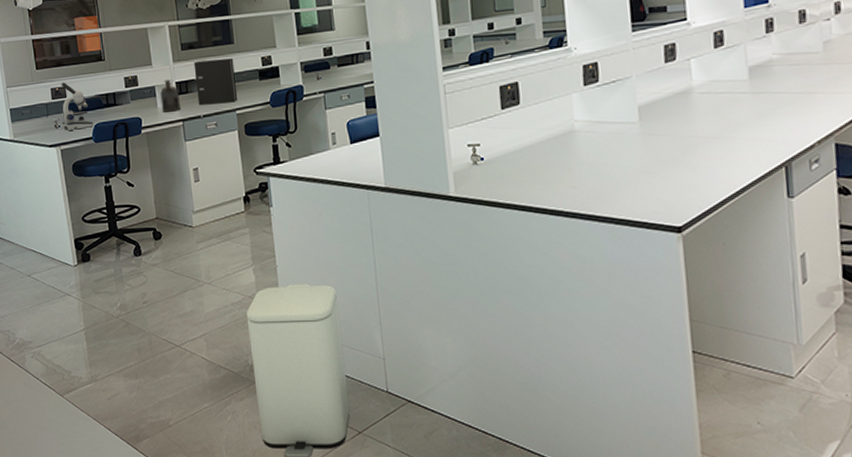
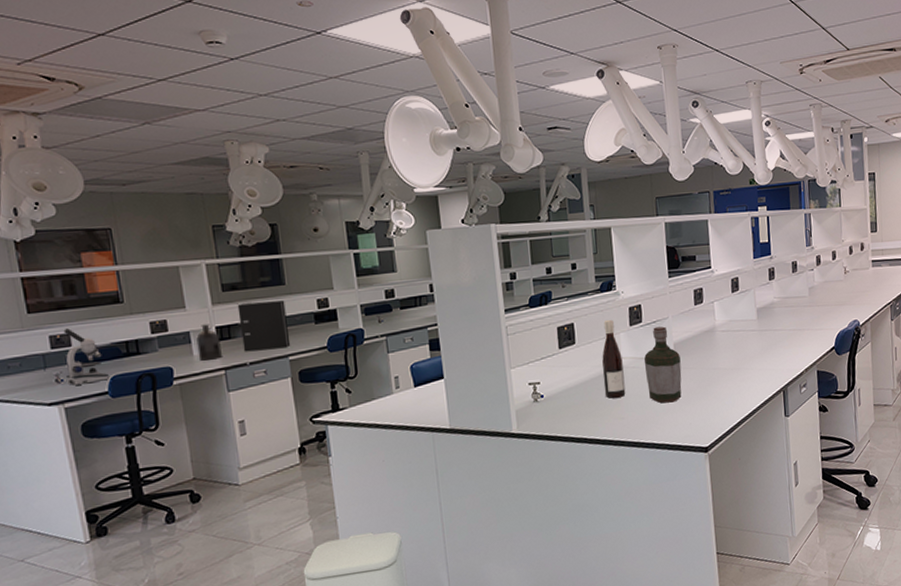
bottle: none [550,78,579,165] -> present [601,319,626,399]
bottle: none [600,86,648,174] -> present [644,326,682,403]

